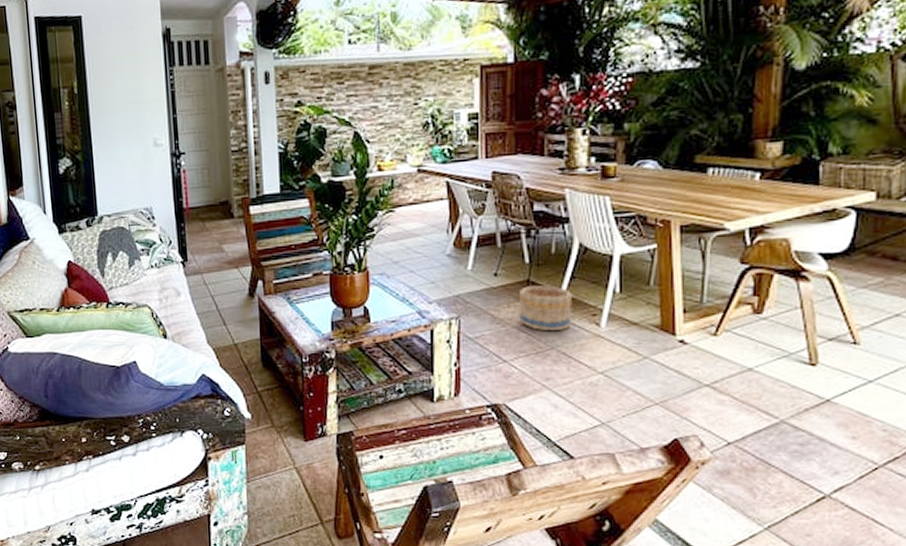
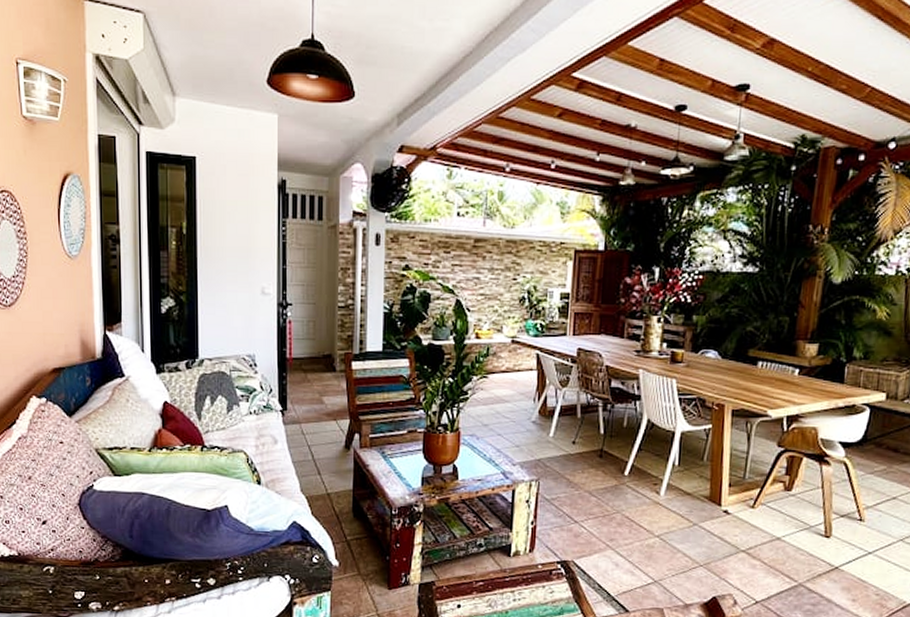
basket: present [518,285,573,330] -> none [590,455,639,496]

